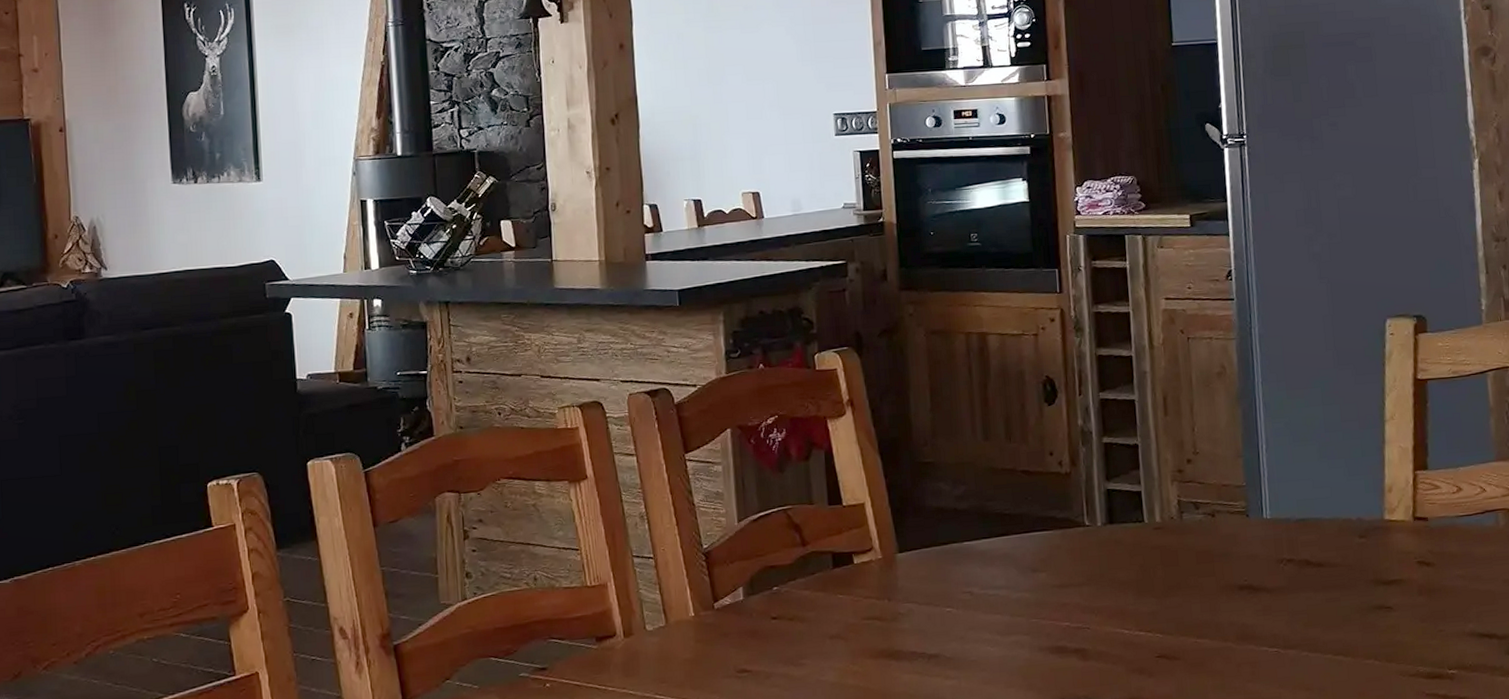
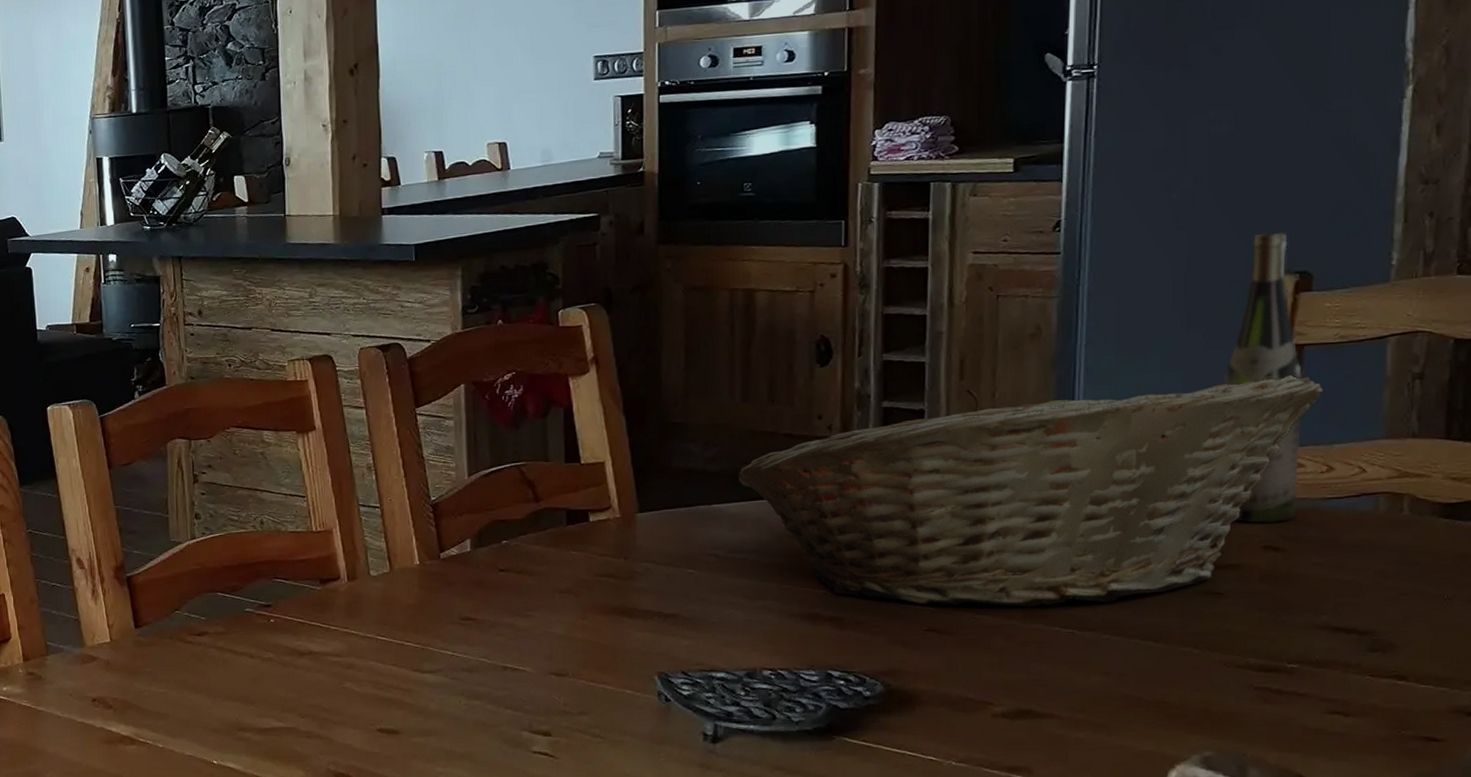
fruit basket: none [985,405,1446,632] -> present [739,374,1324,607]
wine bottle: none [1370,281,1438,541] -> present [1223,232,1302,523]

